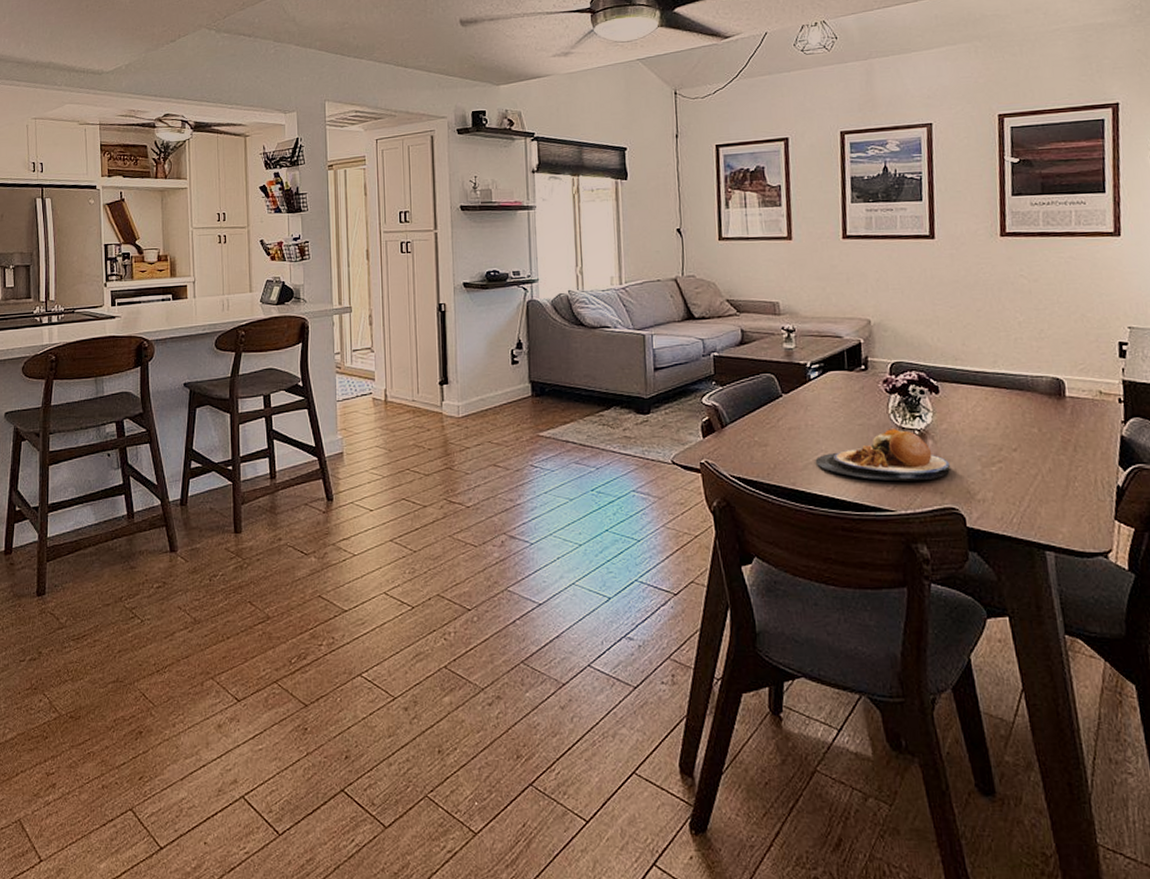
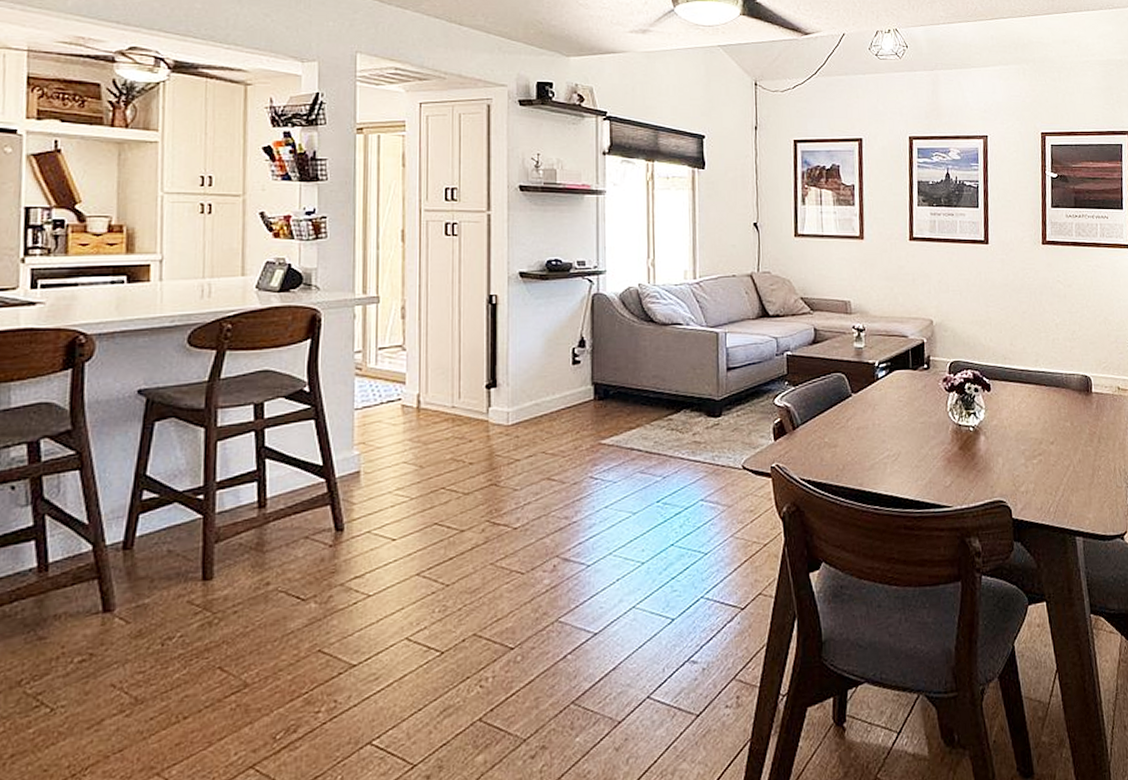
plate: present [815,429,950,481] -> none [881,426,999,477]

